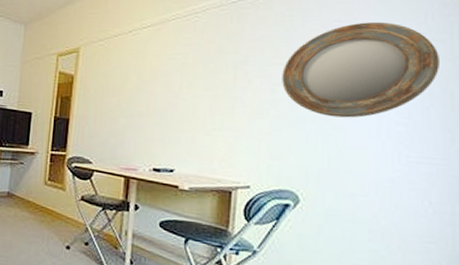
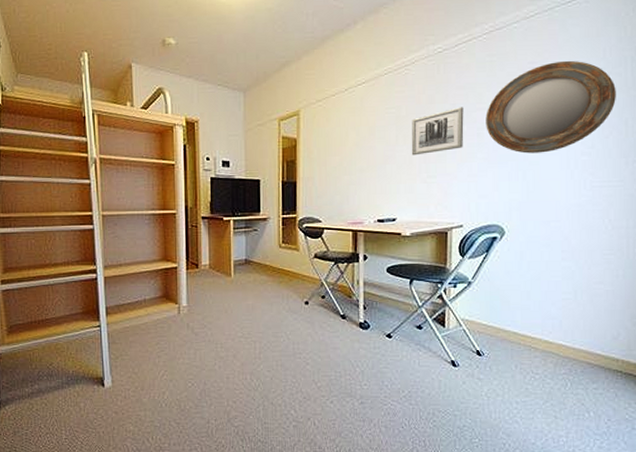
wall art: none [196,60,258,106] -> present [411,107,464,156]

